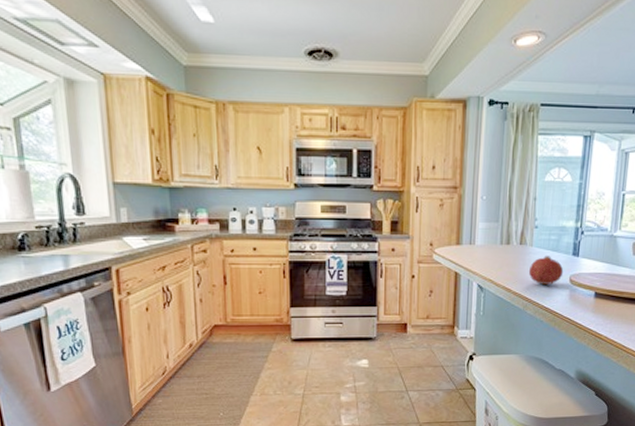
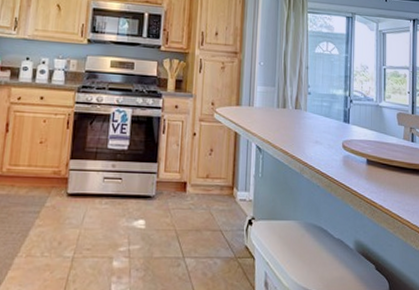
fruit: present [528,256,564,285] -> none [304,121,337,149]

